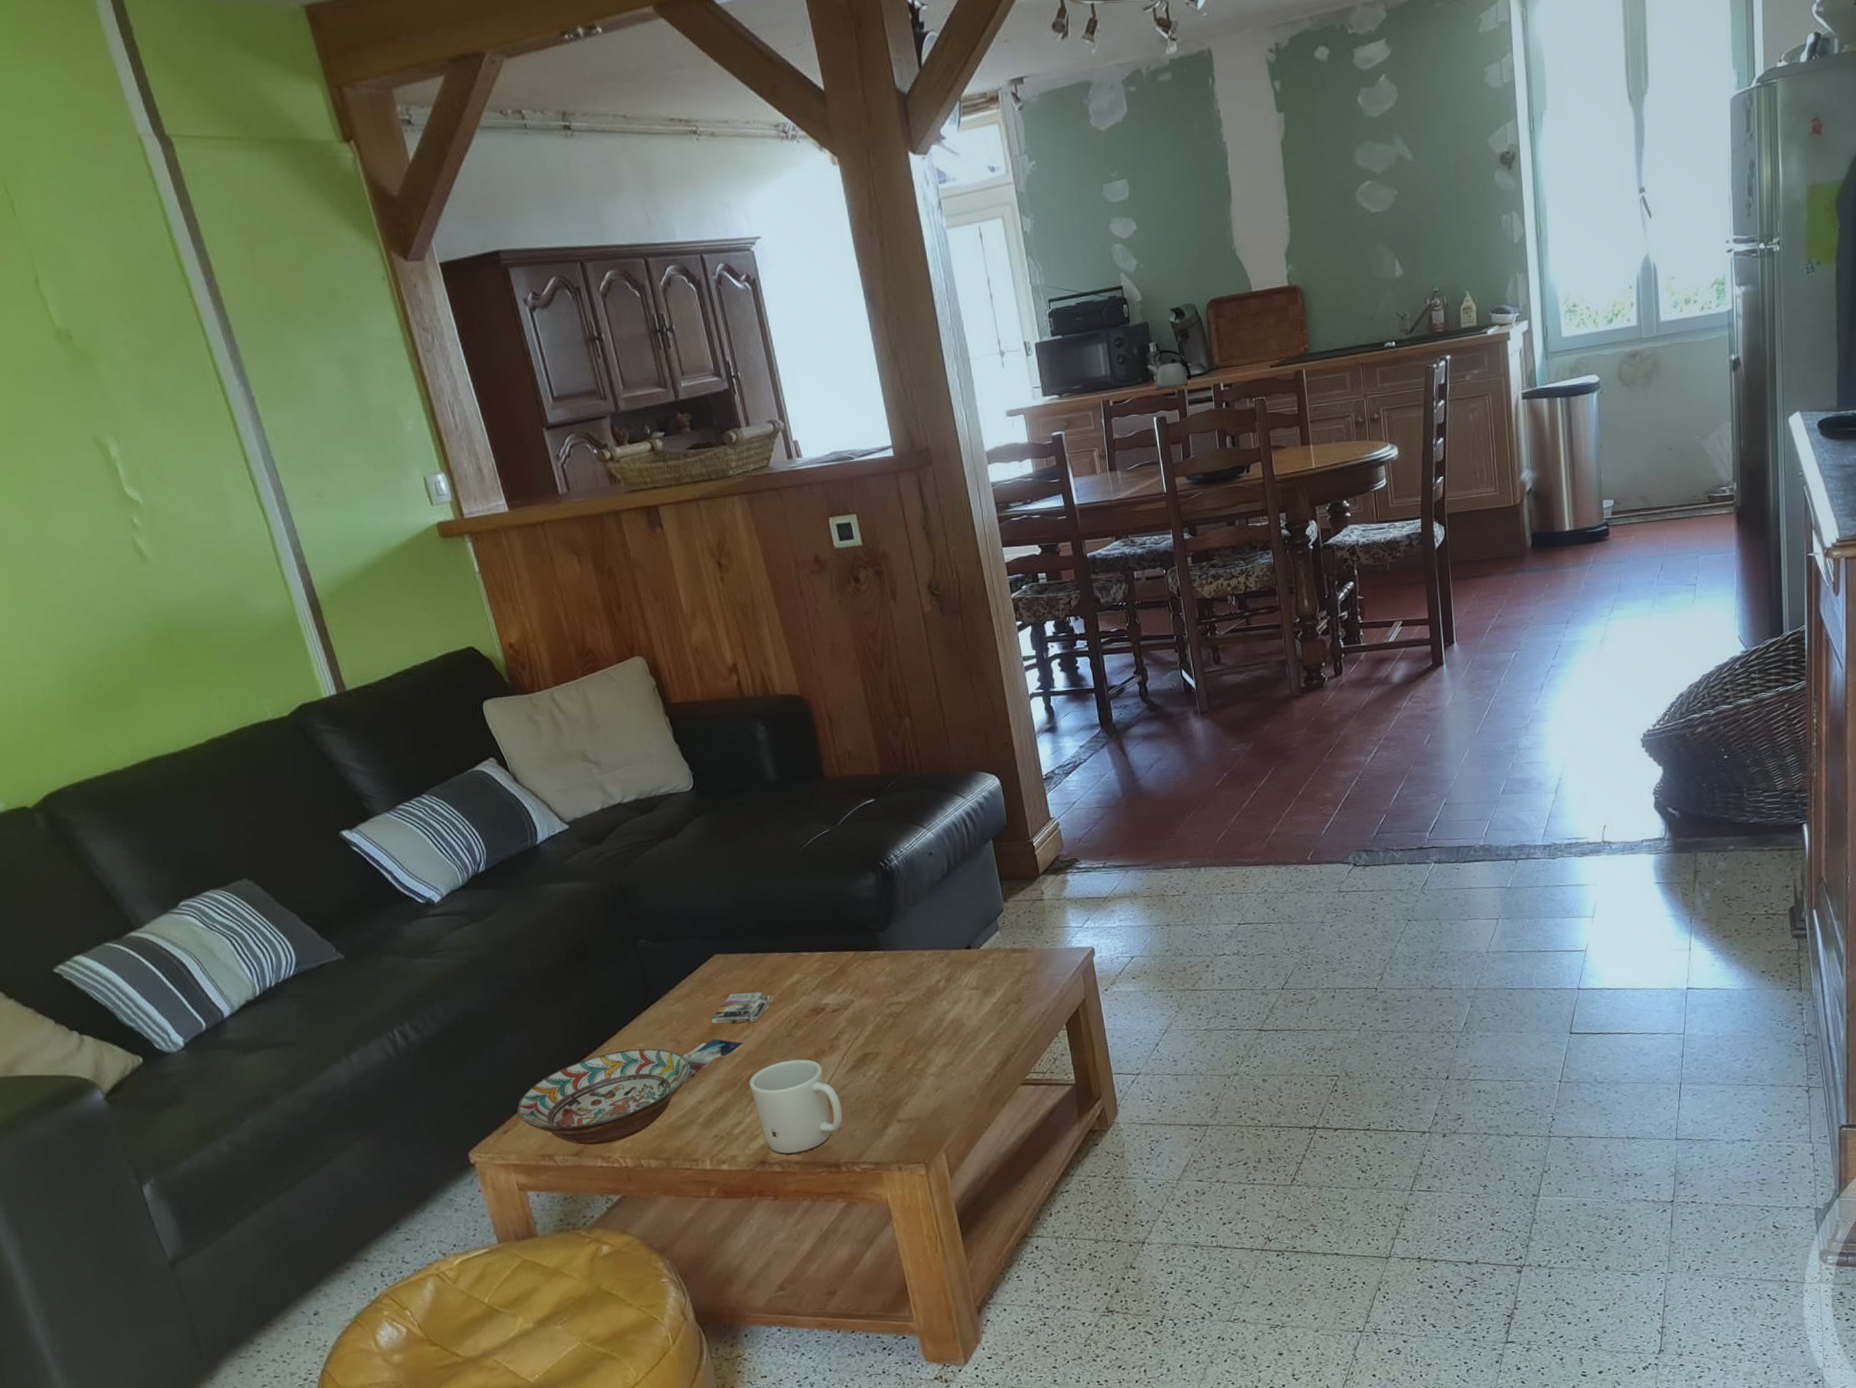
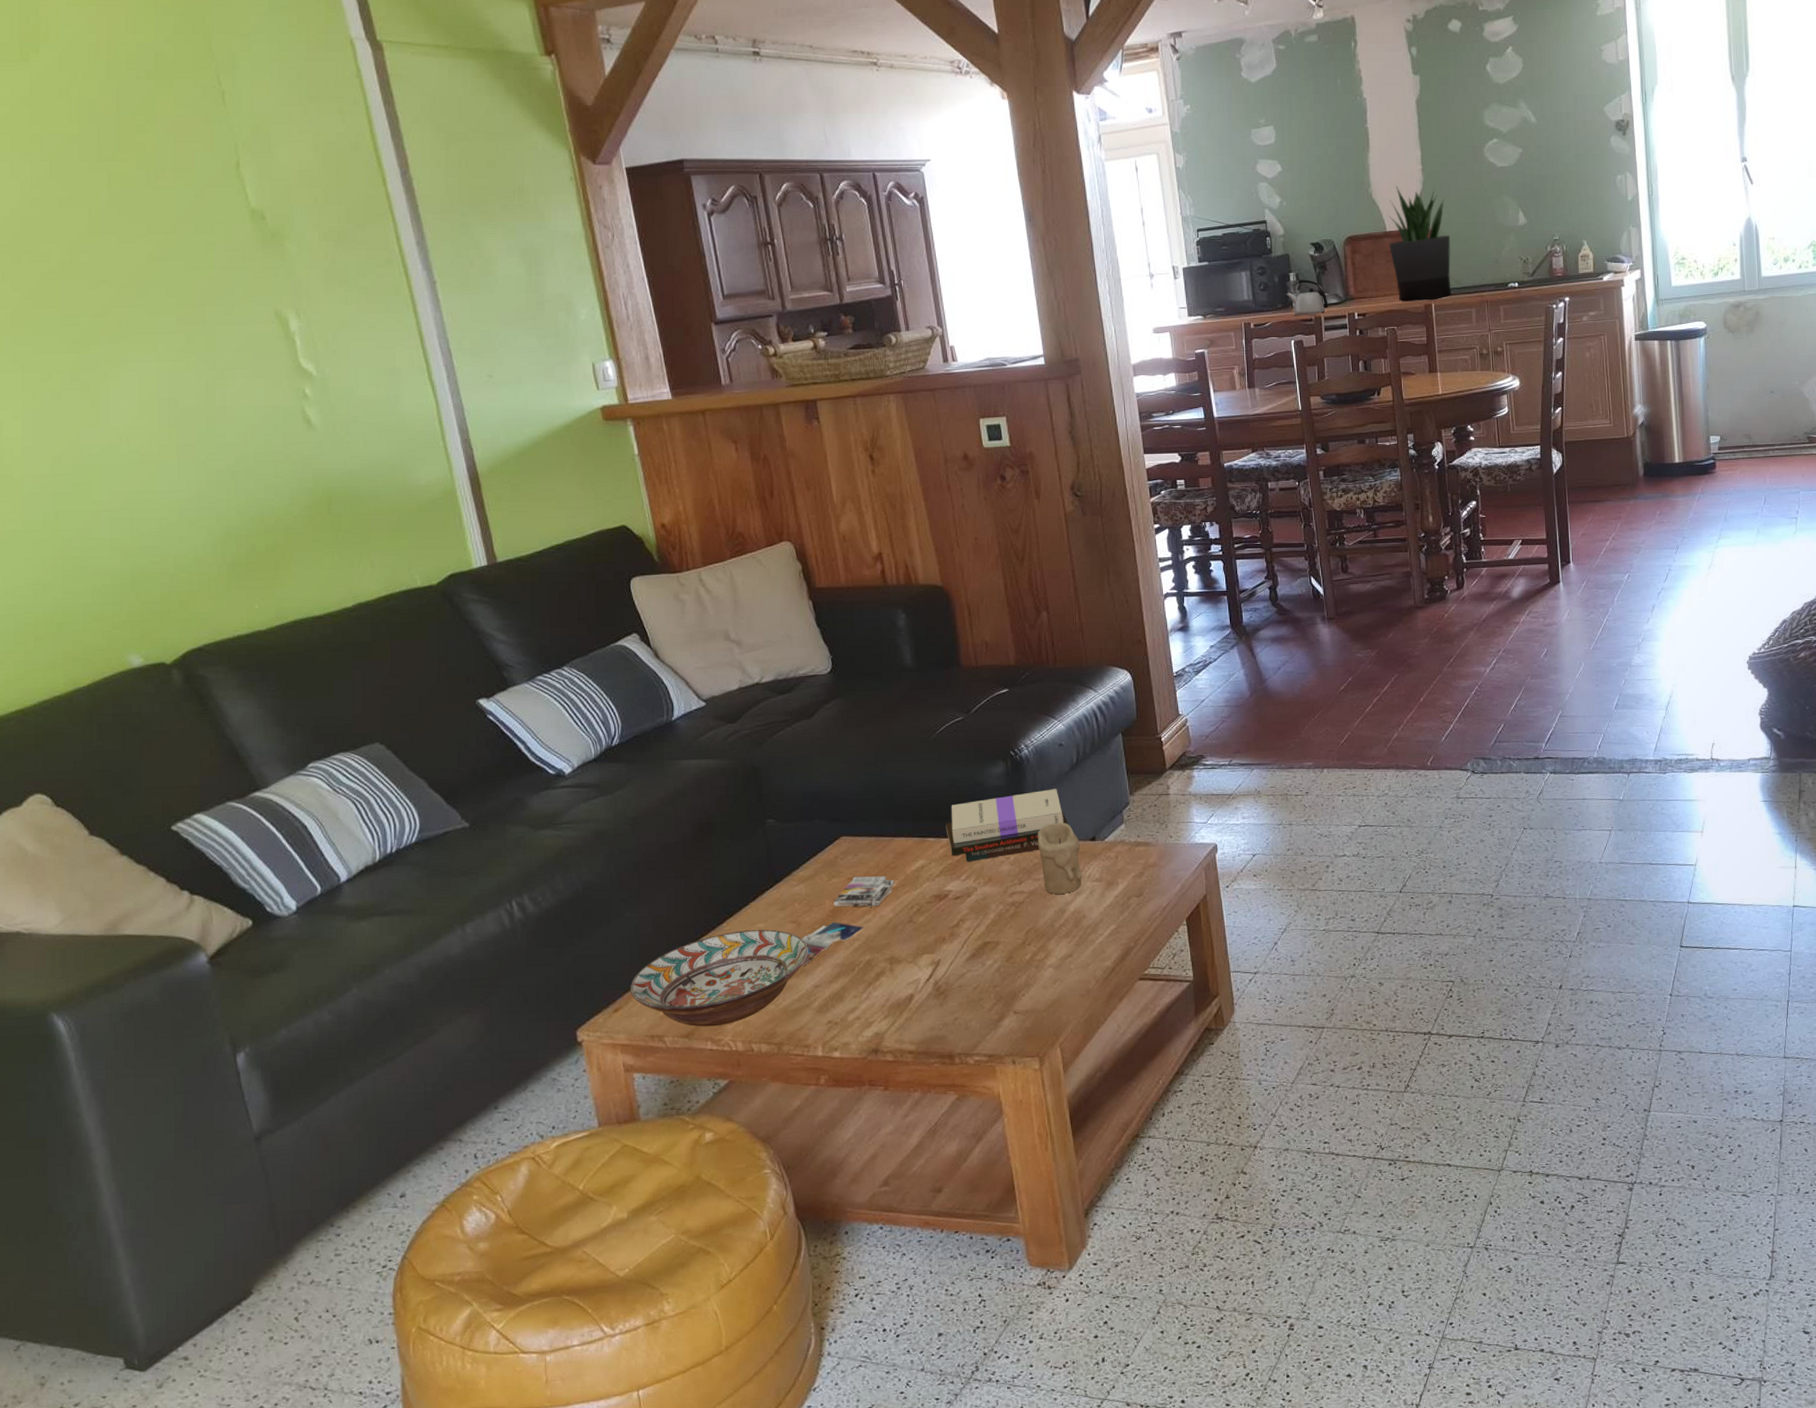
mug: present [749,1059,843,1155] -> none [867,946,960,1044]
books: none [818,898,943,975] -> present [945,789,1069,862]
candle: none [911,931,960,1004] -> present [1037,822,1083,894]
planter: none [1253,241,1324,369] -> present [1388,187,1451,302]

